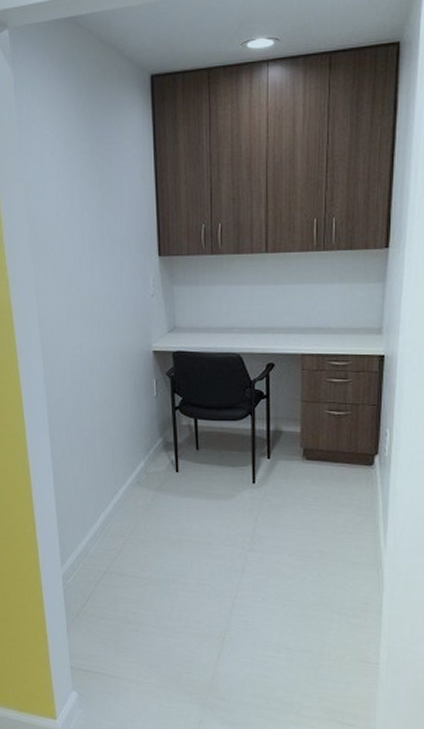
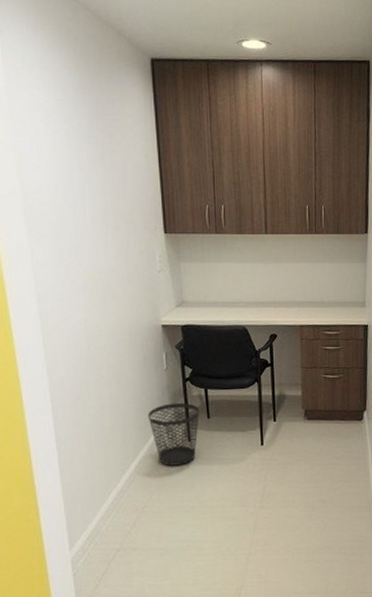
wastebasket: none [136,431,188,496] -> present [147,402,200,466]

